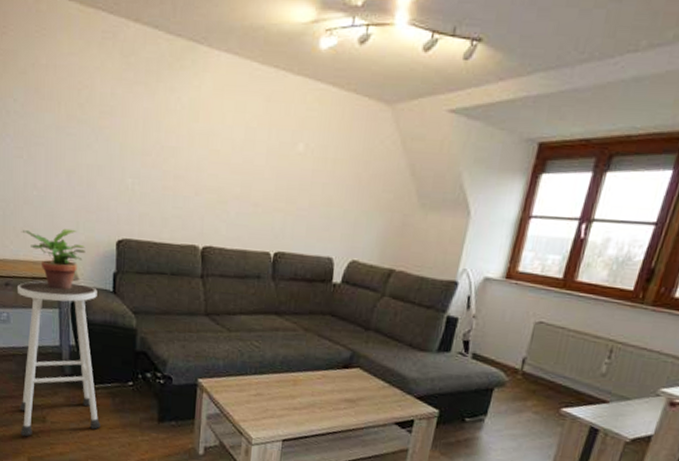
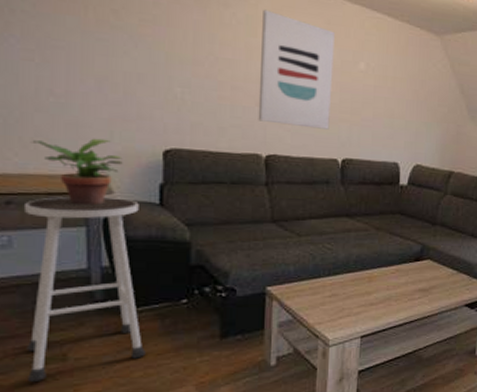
wall art: none [196,90,274,220] -> present [258,9,335,130]

